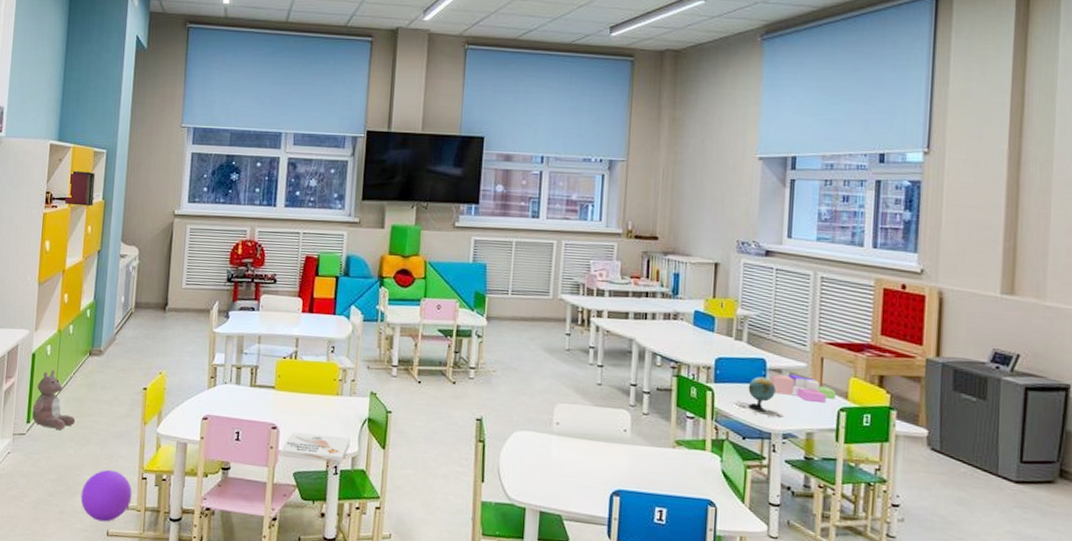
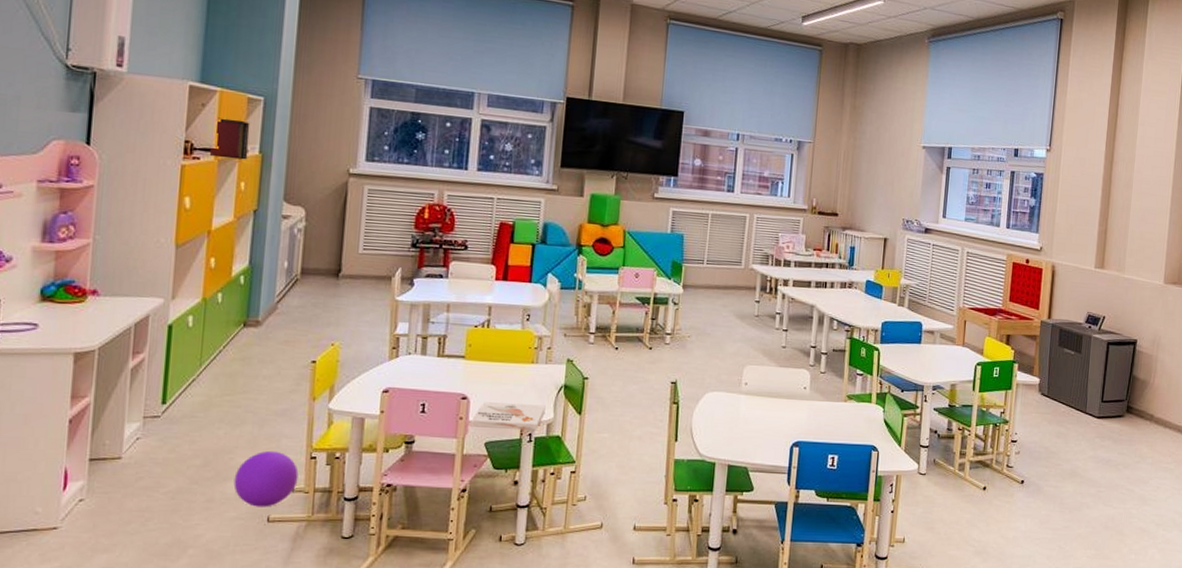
stuffed animal: present [32,370,76,430] -> none [169,344,227,410]
globe: present [729,375,785,418] -> none [892,337,935,373]
toy blocks: present [770,373,837,404] -> none [924,334,975,360]

